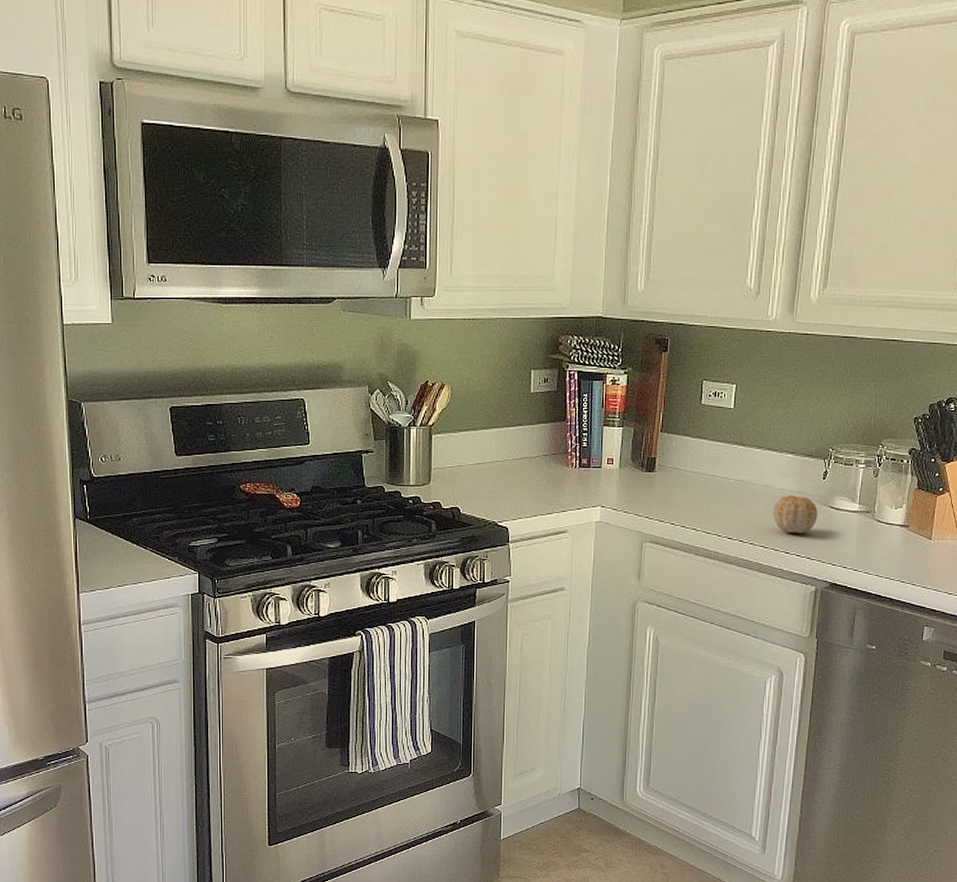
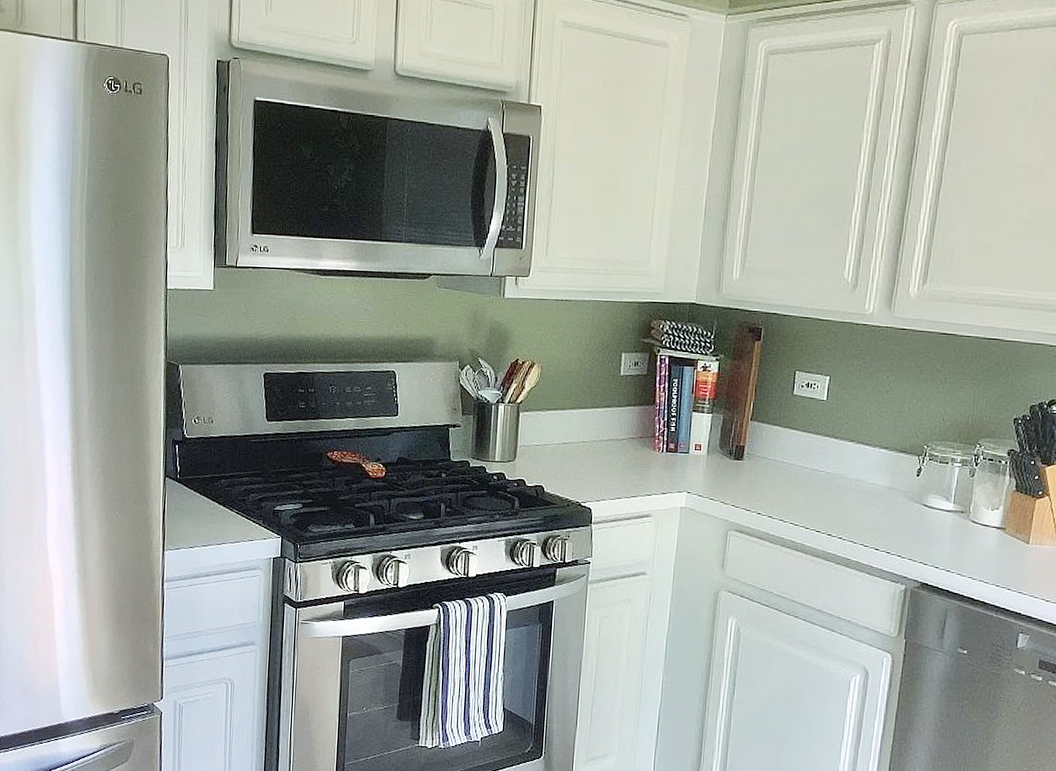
fruit: present [773,494,818,534] -> none [863,490,910,531]

